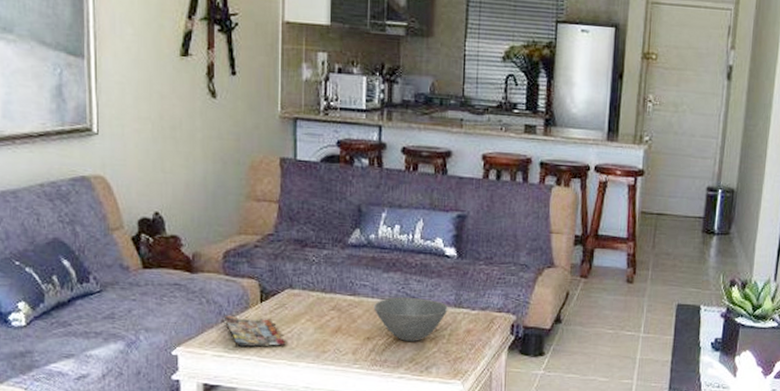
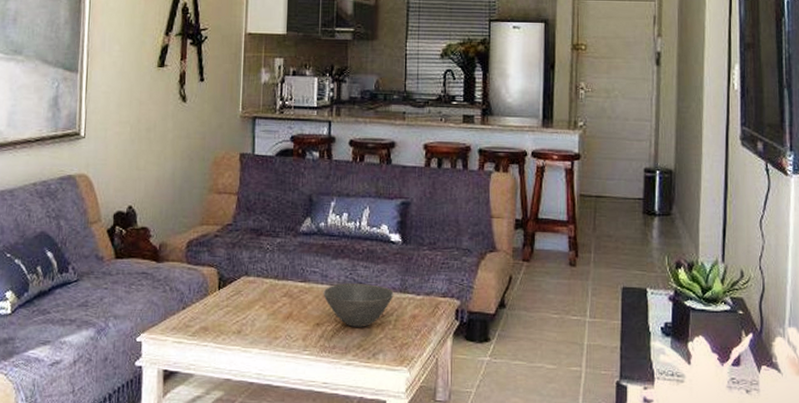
magazine: present [225,315,287,347] -> none [186,302,242,333]

